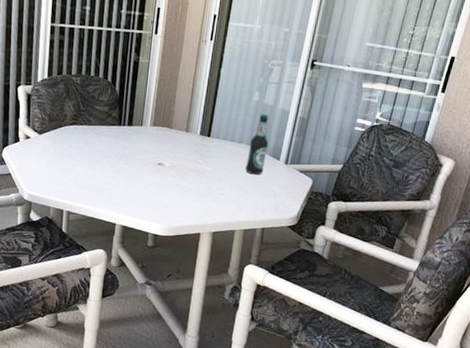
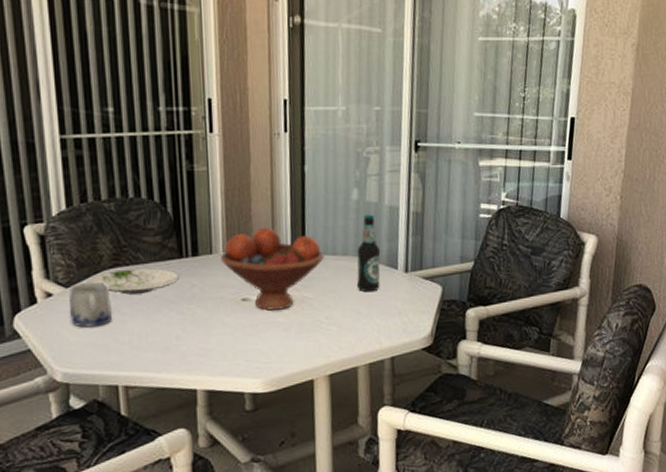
mug: none [38,132,68,166] -> present [69,281,113,328]
plate: none [56,127,117,147] -> present [90,268,179,295]
fruit bowl: none [147,112,225,177] -> present [220,227,325,311]

